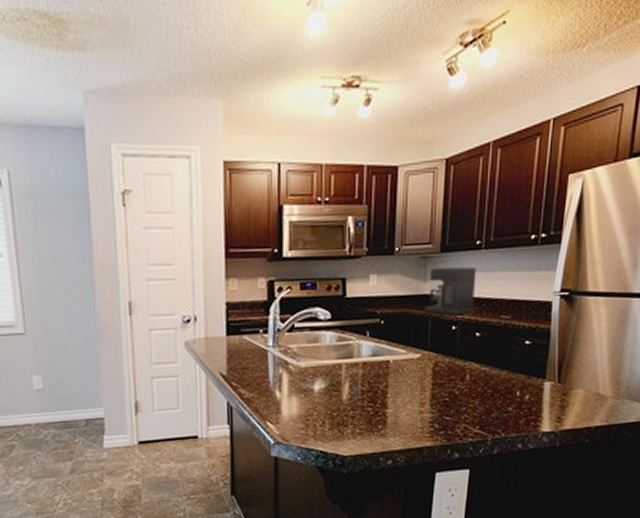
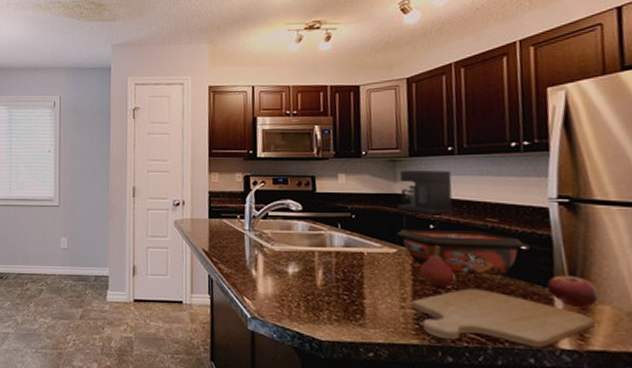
food container: none [423,329,532,373] -> present [398,229,529,275]
chopping board: none [428,386,571,438] -> present [410,288,597,348]
fruit: none [439,347,469,389] -> present [419,246,455,288]
fruit: none [540,365,577,393] -> present [547,275,599,307]

